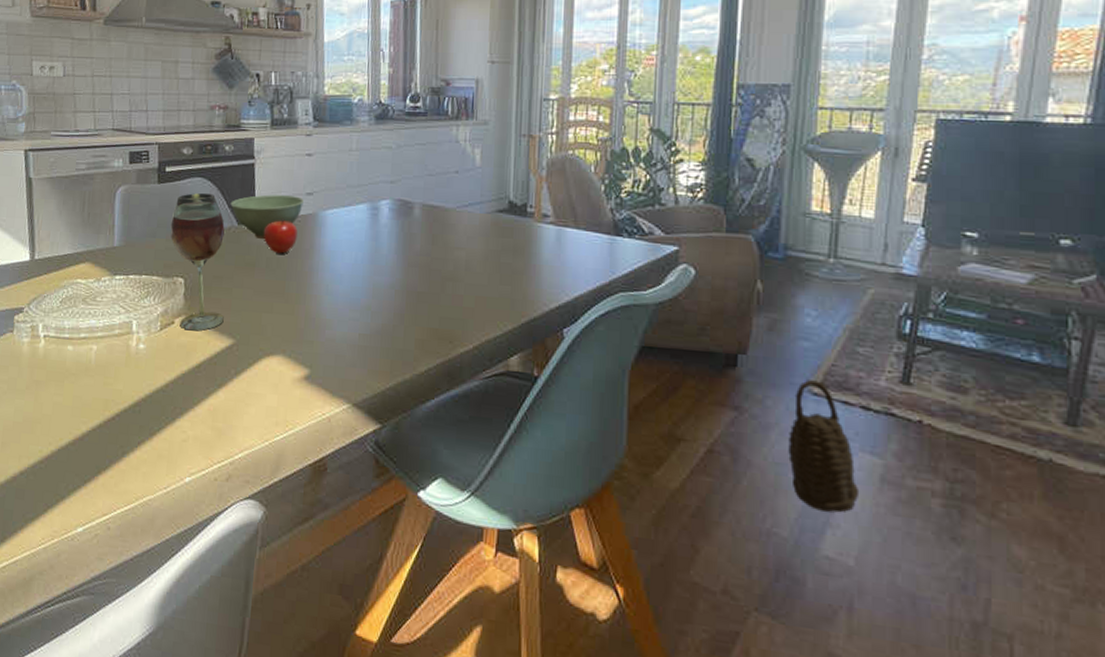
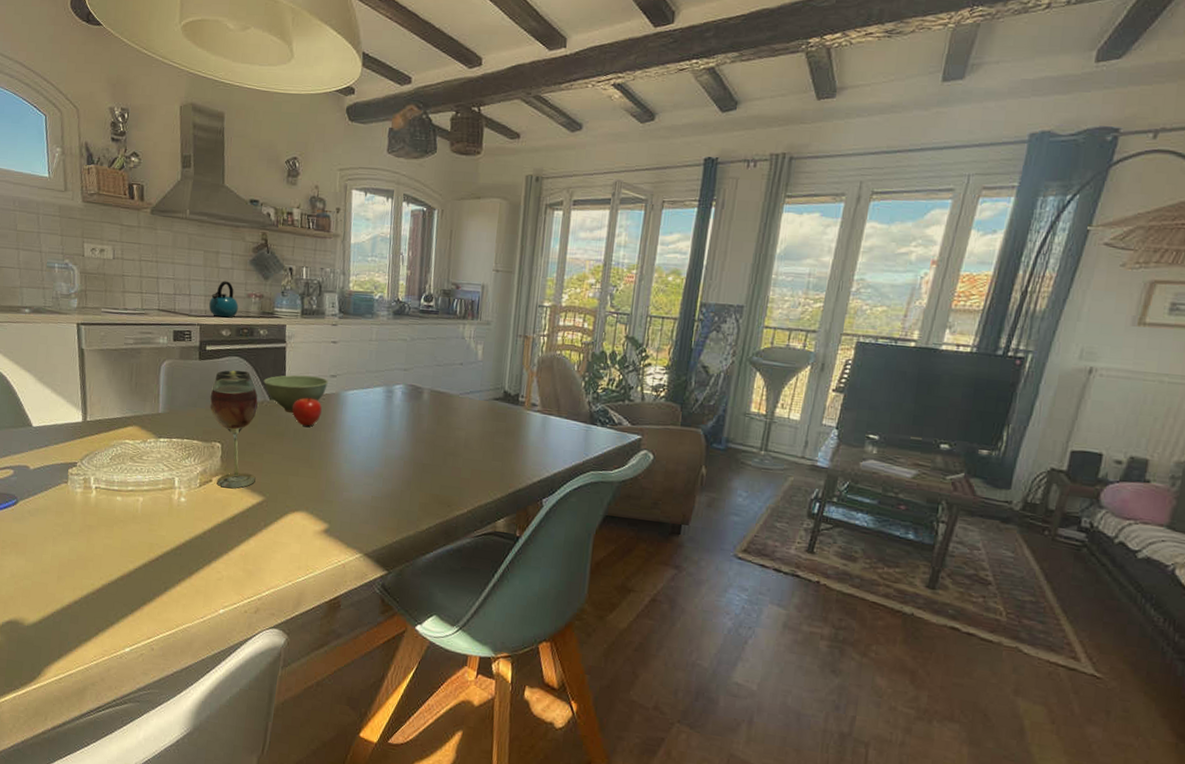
kettle: none [168,93,201,134] -> present [209,281,238,318]
basket: present [788,380,860,513] -> none [714,547,767,650]

